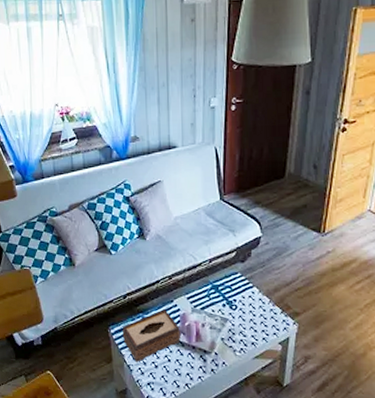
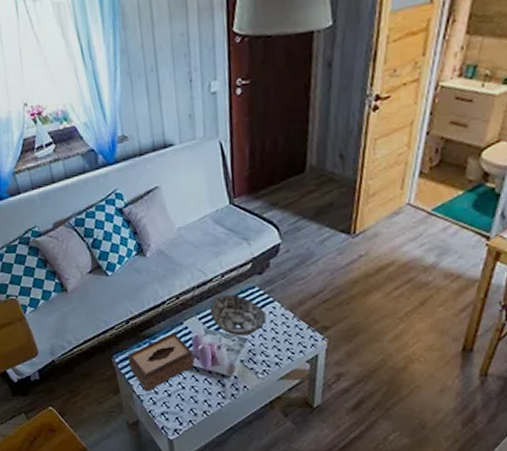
bowl: none [197,278,246,317] -> present [209,294,267,337]

